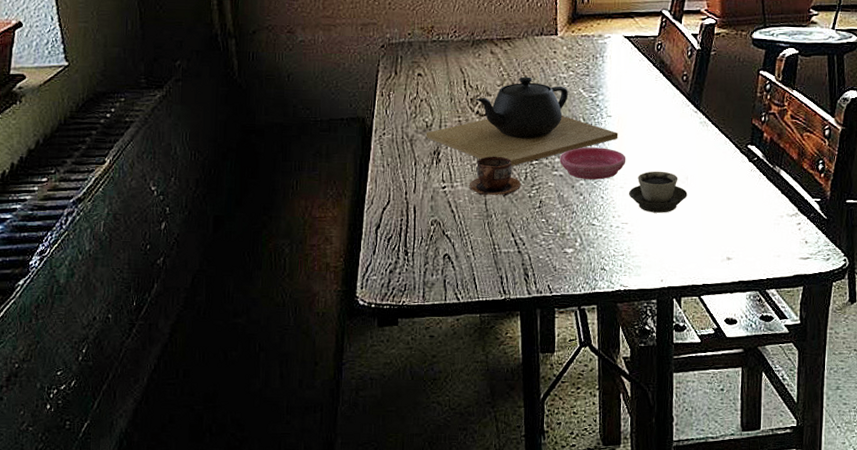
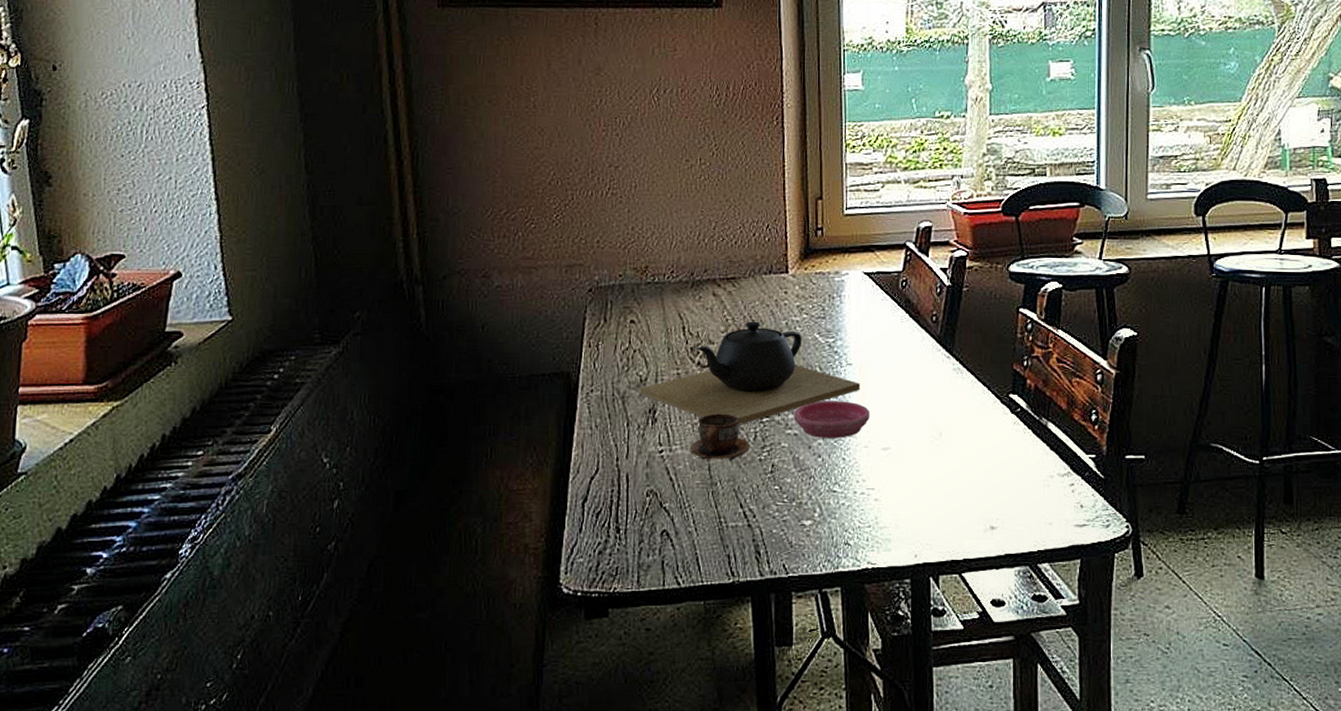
cup: present [628,171,688,213] -> none [873,426,942,476]

